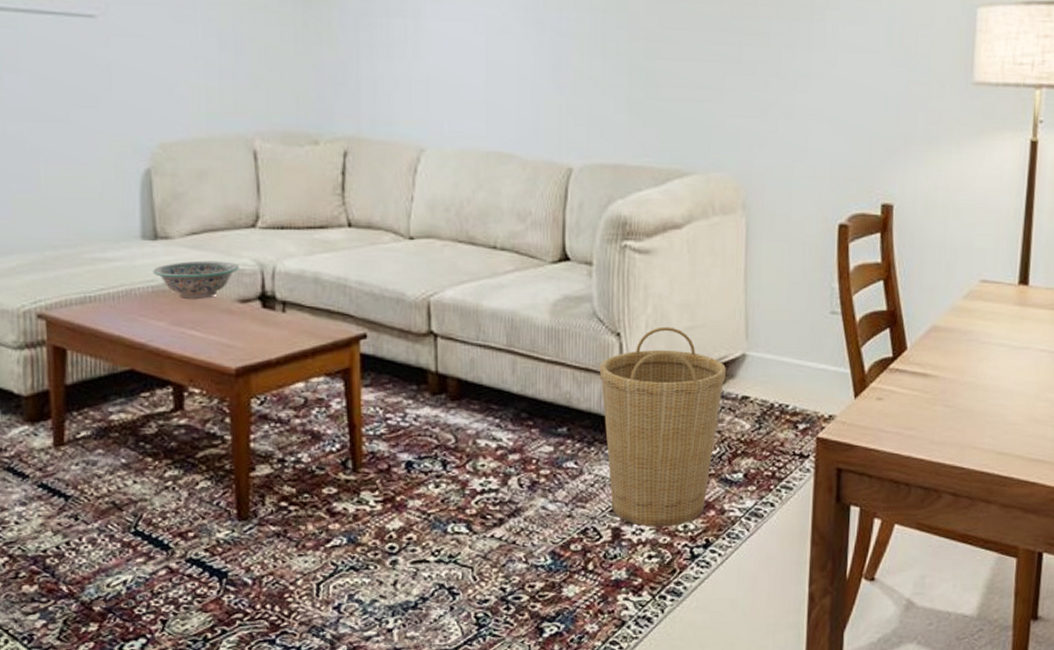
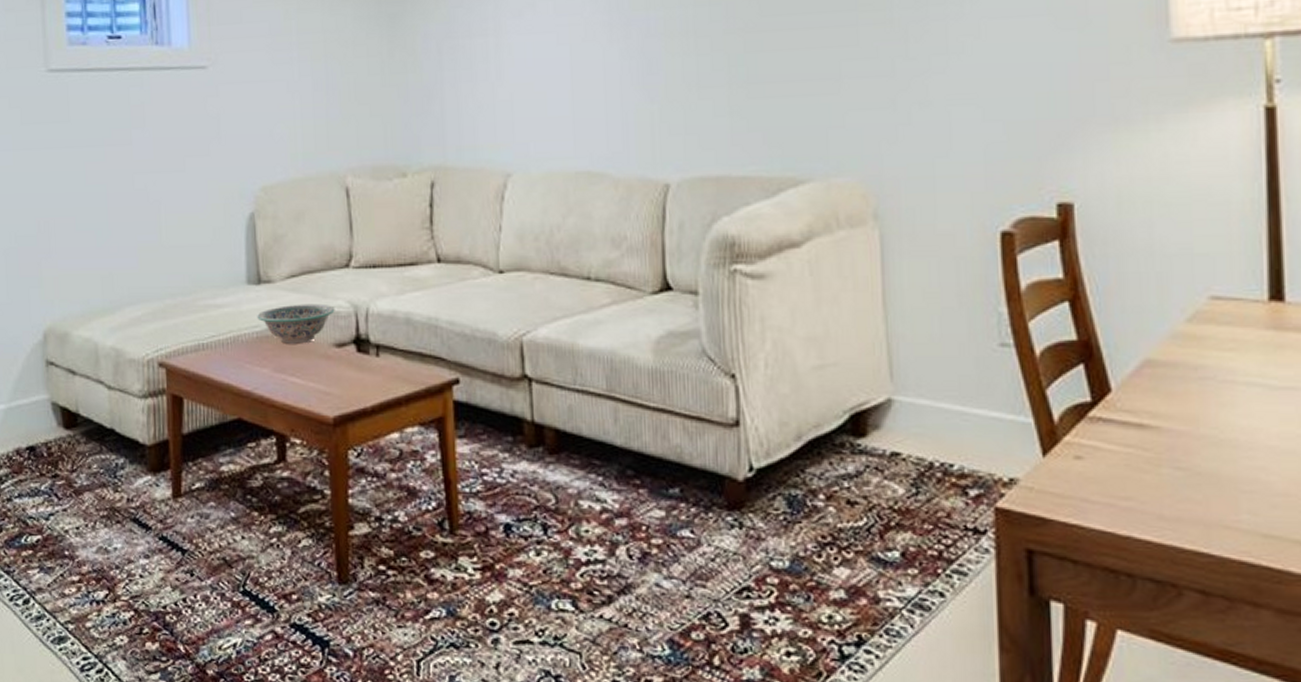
basket: present [599,326,727,527] -> none [713,366,869,617]

